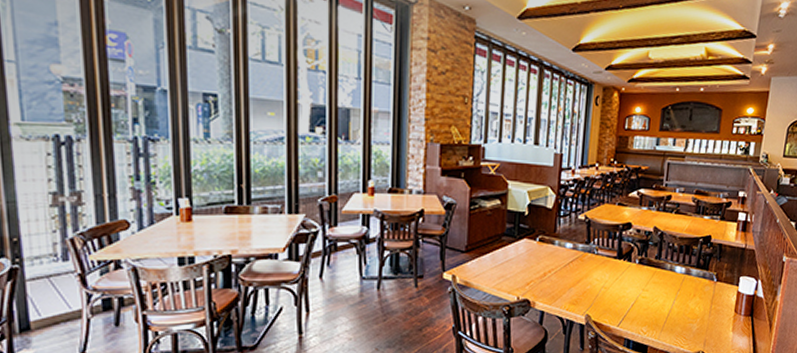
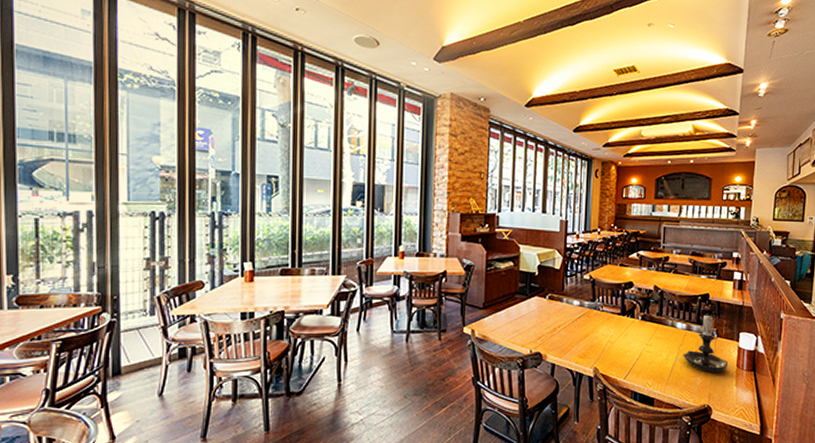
candle holder: none [680,255,727,318] -> present [683,312,729,373]

